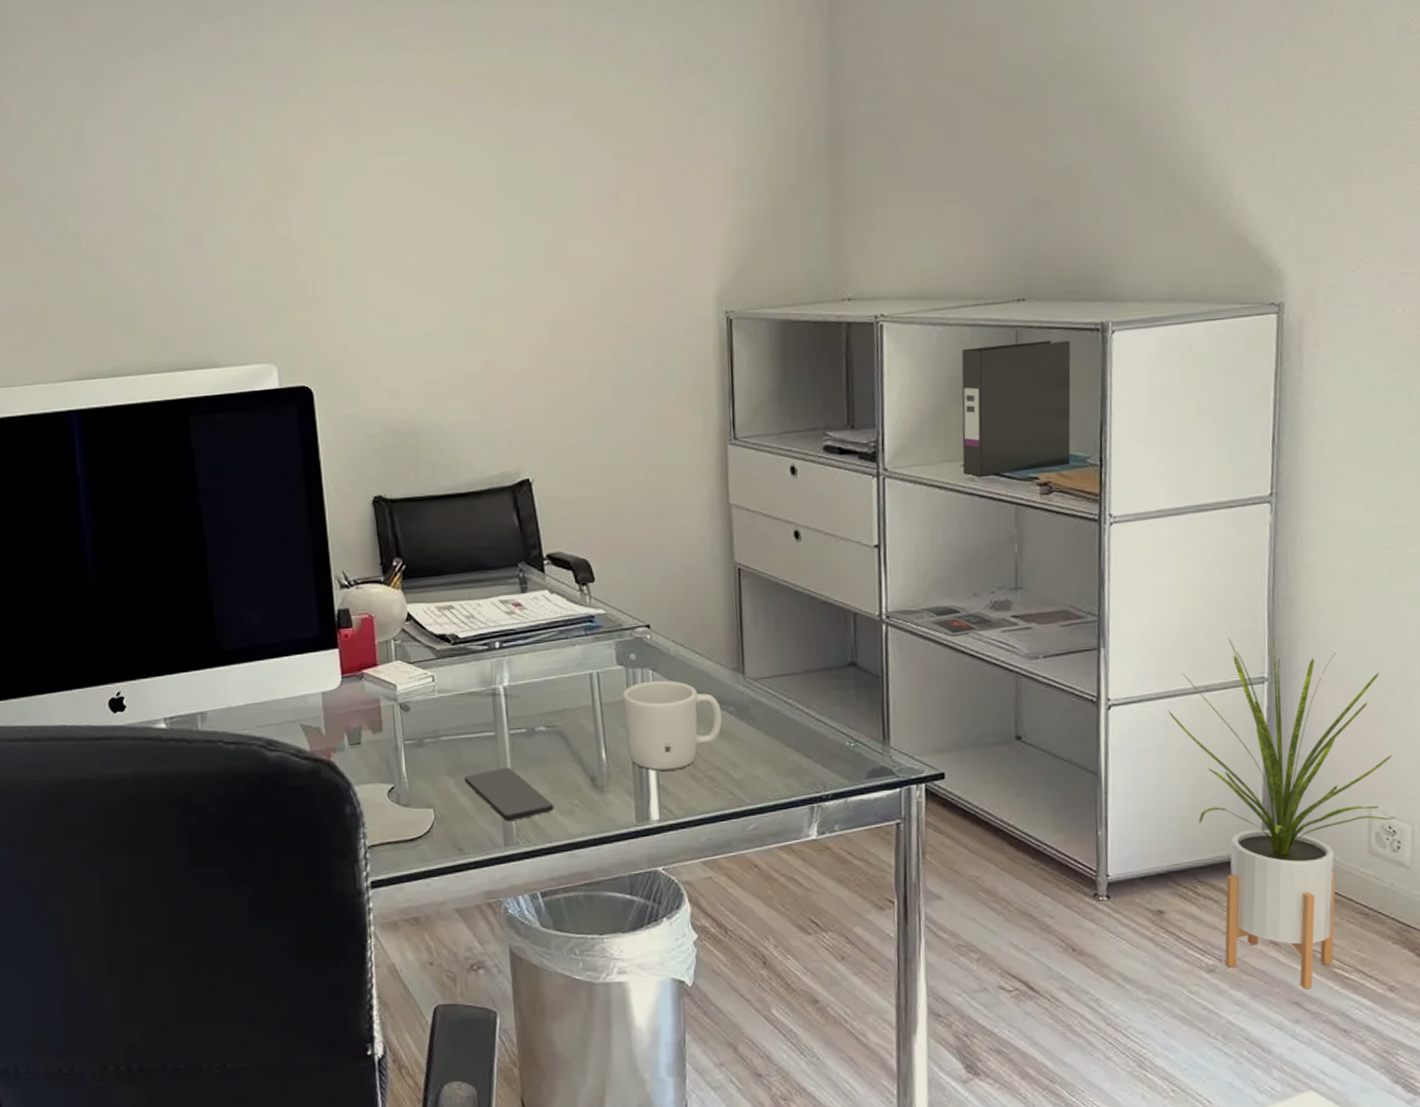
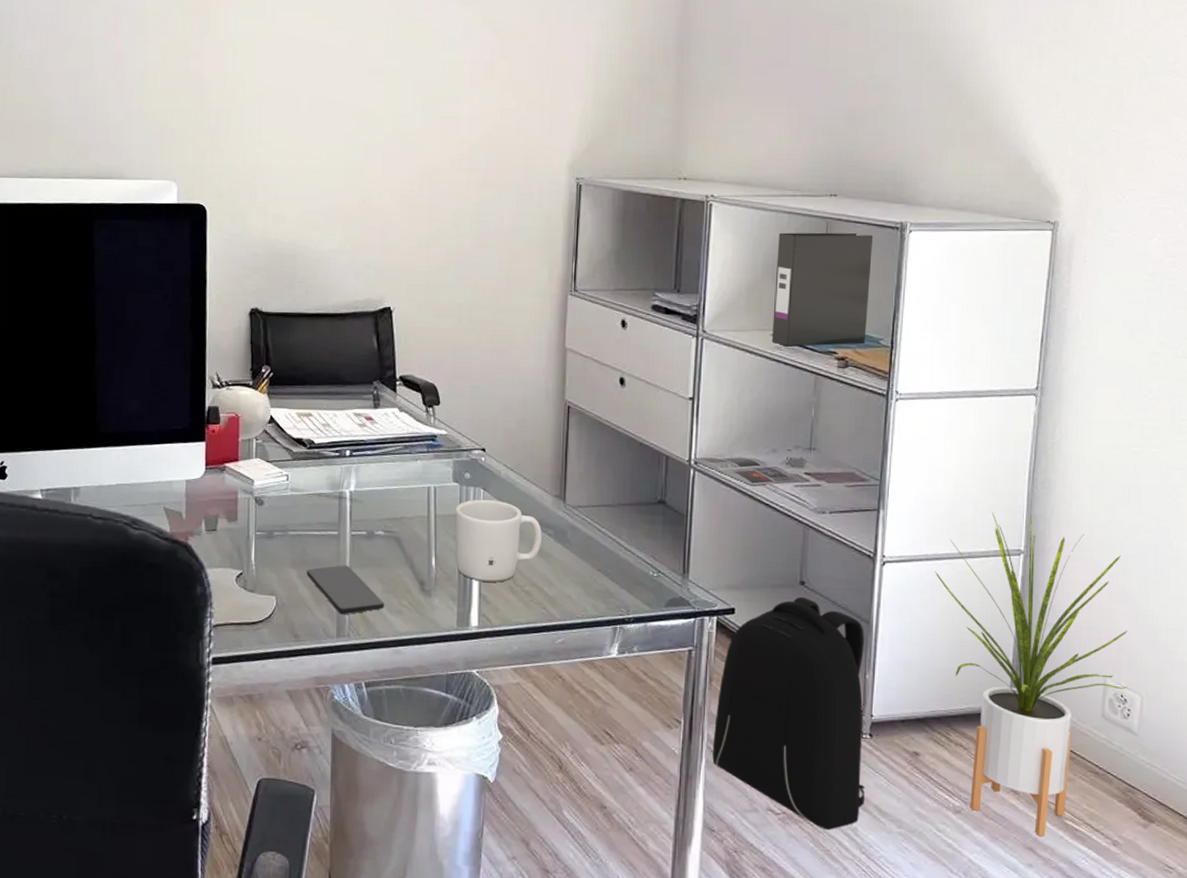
backpack: none [931,752,1106,1003] -> present [712,596,865,830]

